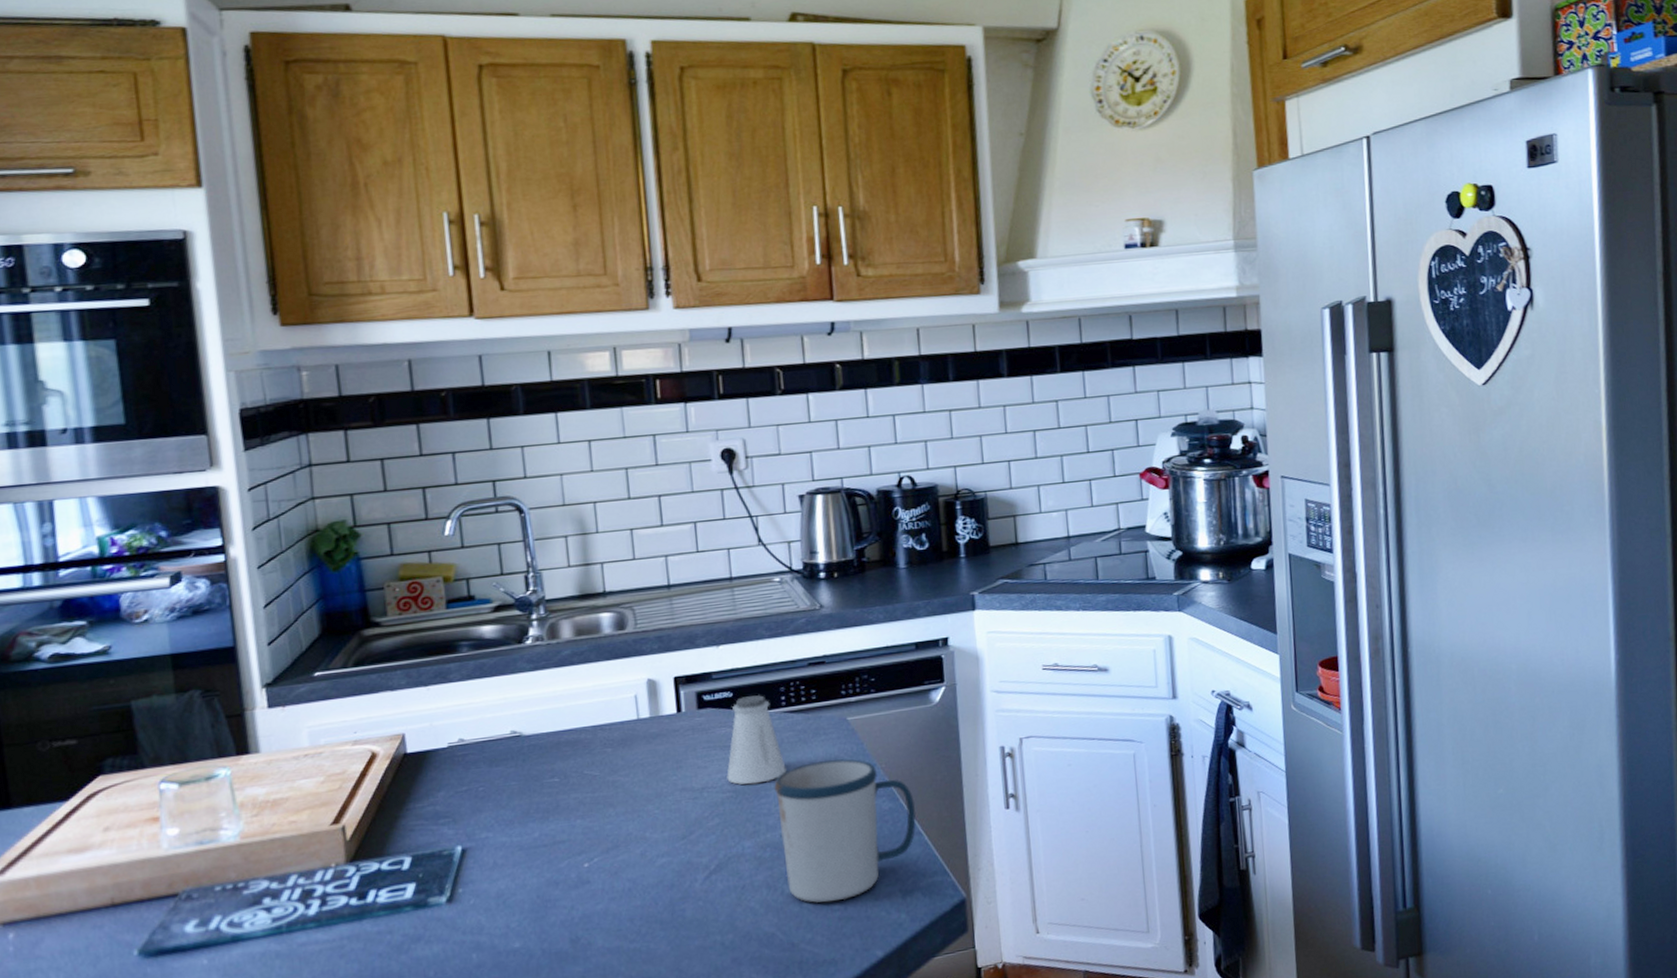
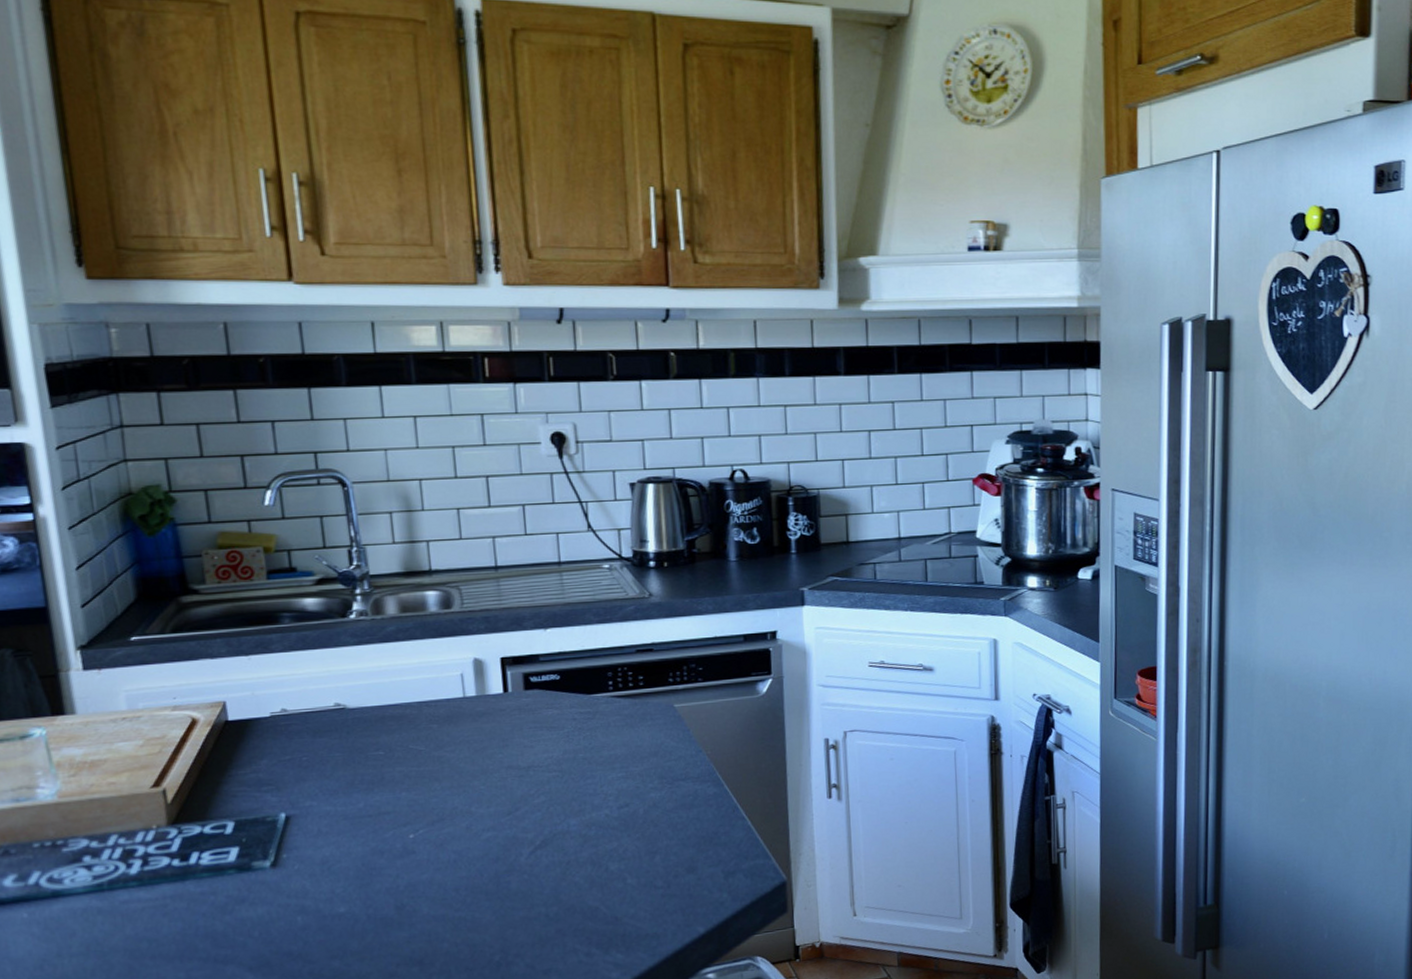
saltshaker: present [727,695,787,785] -> none [553,679,613,765]
mug: present [774,759,916,903] -> none [600,744,740,880]

